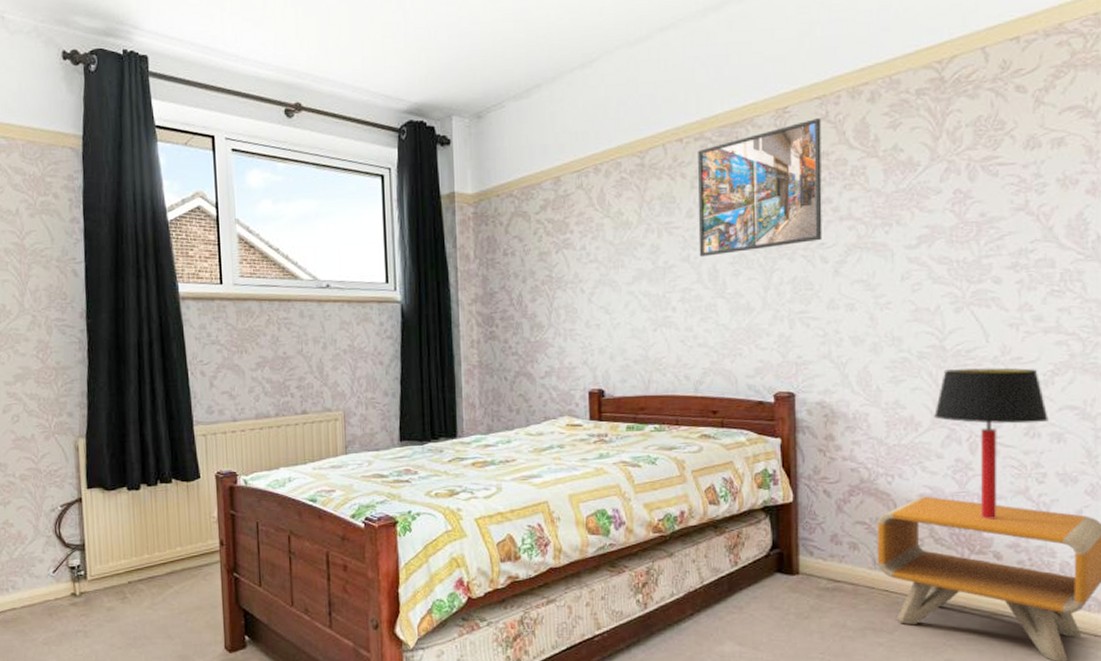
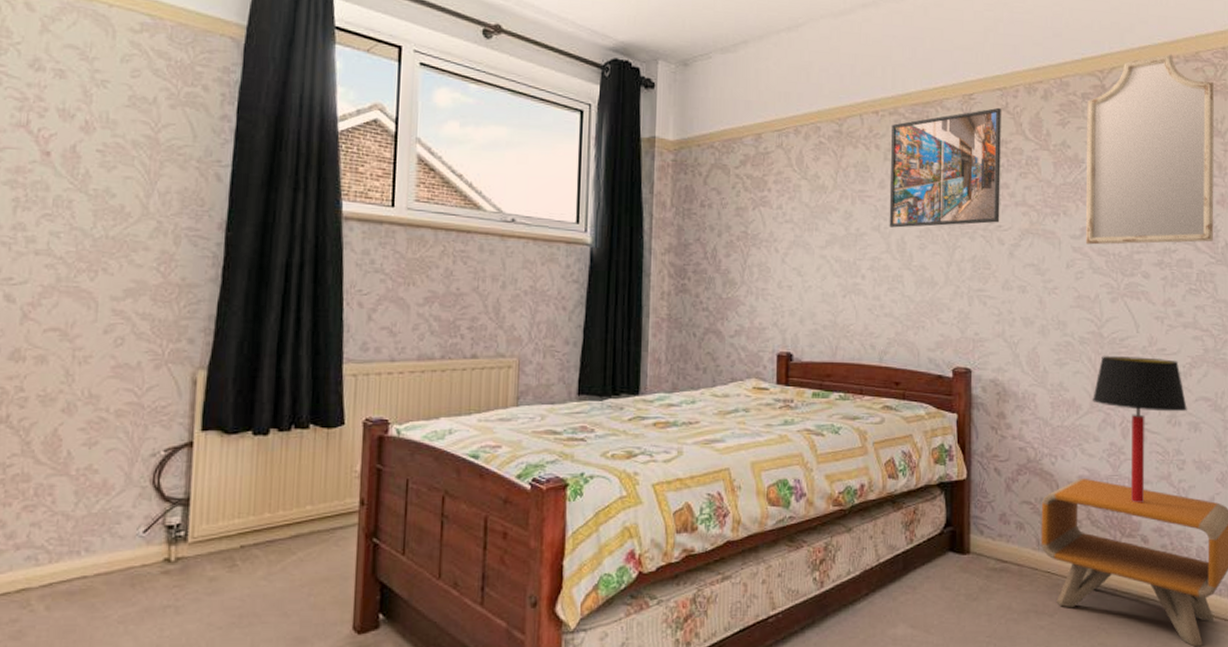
home mirror: none [922,30,1083,254] -> present [1085,54,1214,245]

